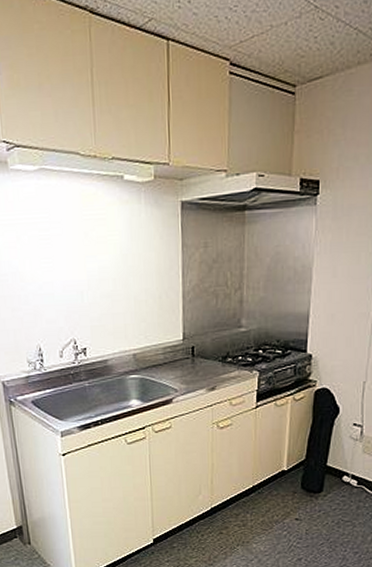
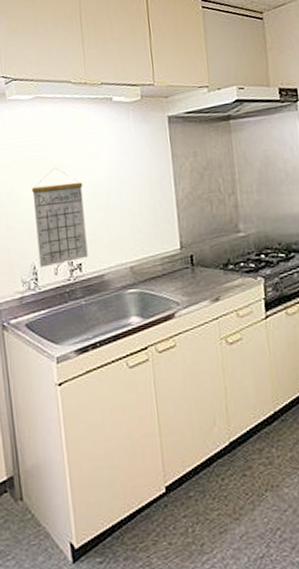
calendar: none [37,250,93,350] -> present [32,168,88,268]

